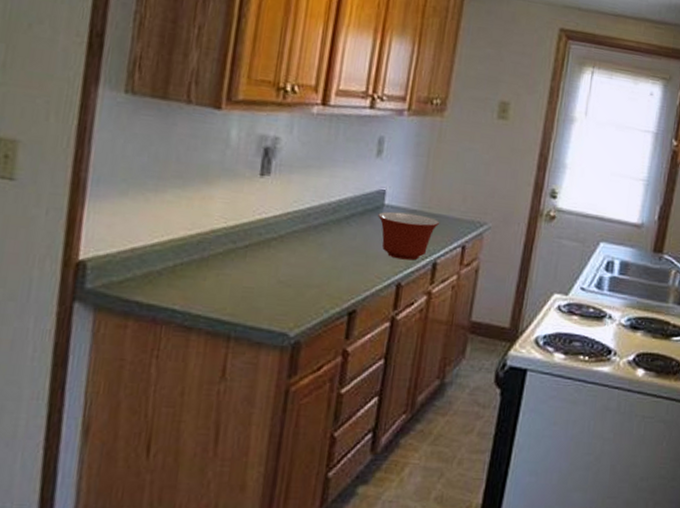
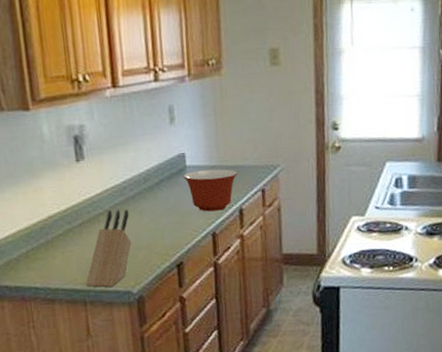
knife block: none [235,236,308,326] -> present [86,209,132,288]

